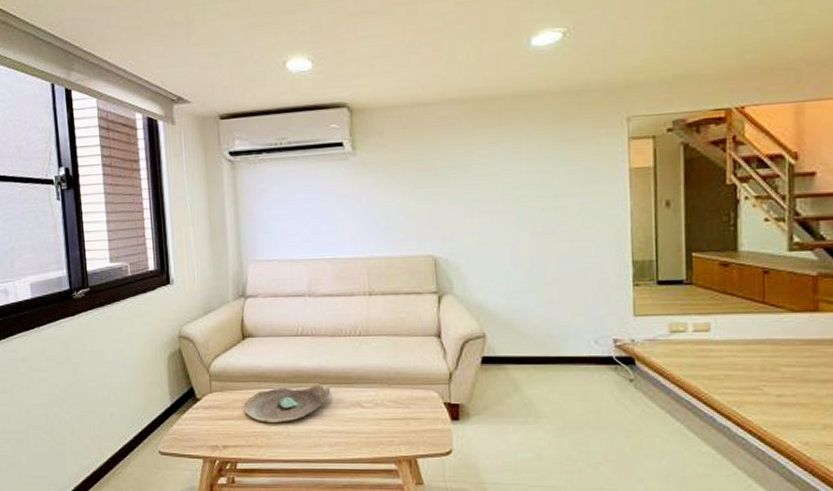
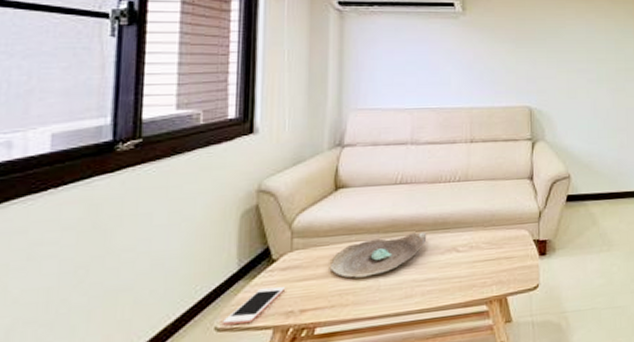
cell phone: none [163,422,209,452] -> present [221,286,284,325]

